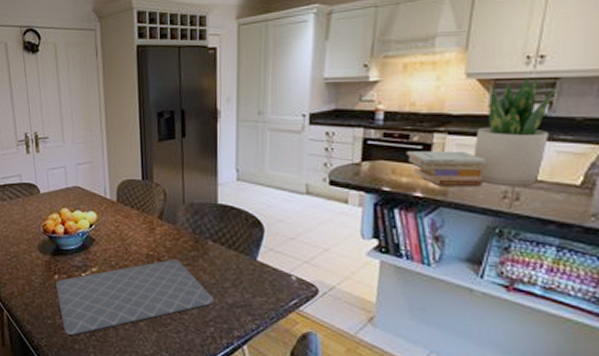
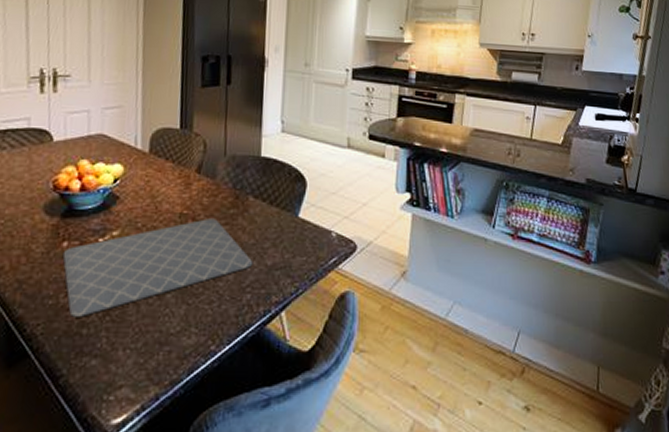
books: present [406,150,486,187] -> none [434,110,495,144]
planter: present [473,78,557,186] -> none [486,51,543,144]

